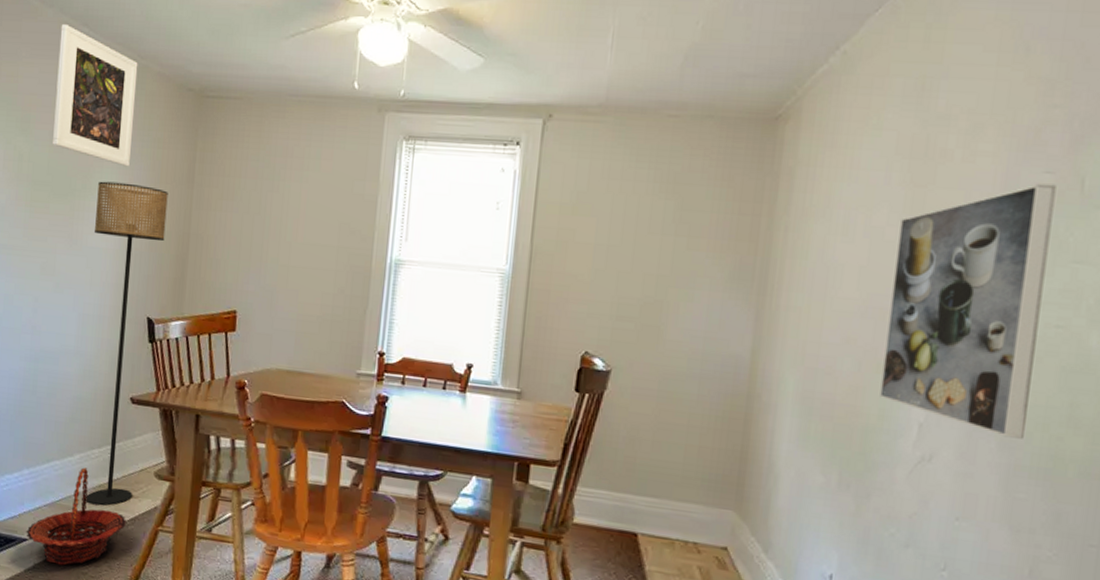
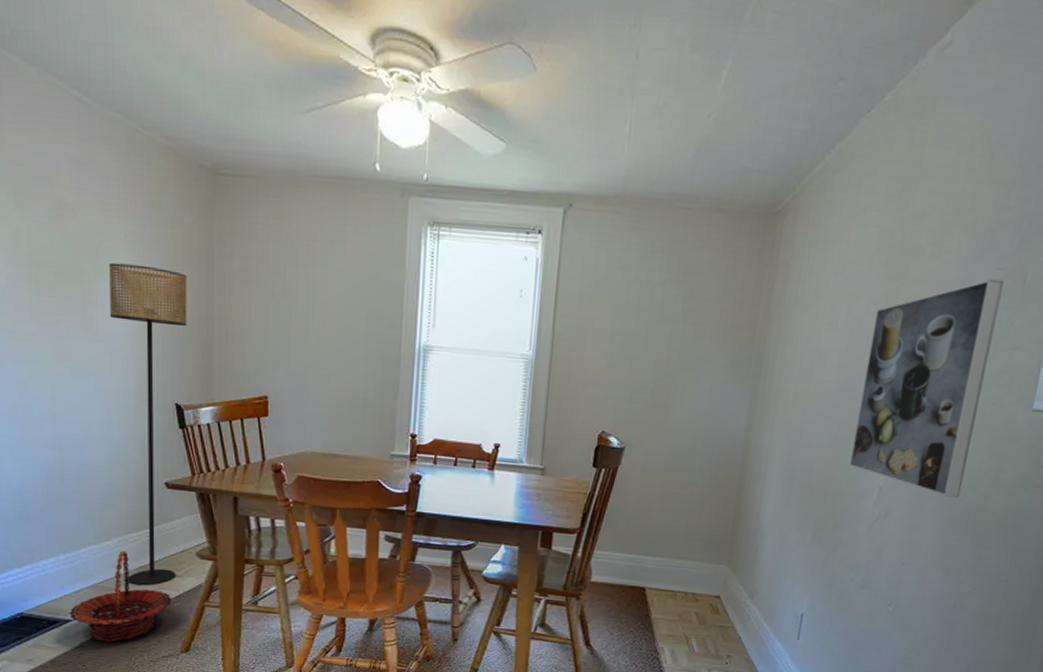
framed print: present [53,23,138,167] -> none [48,85,142,248]

